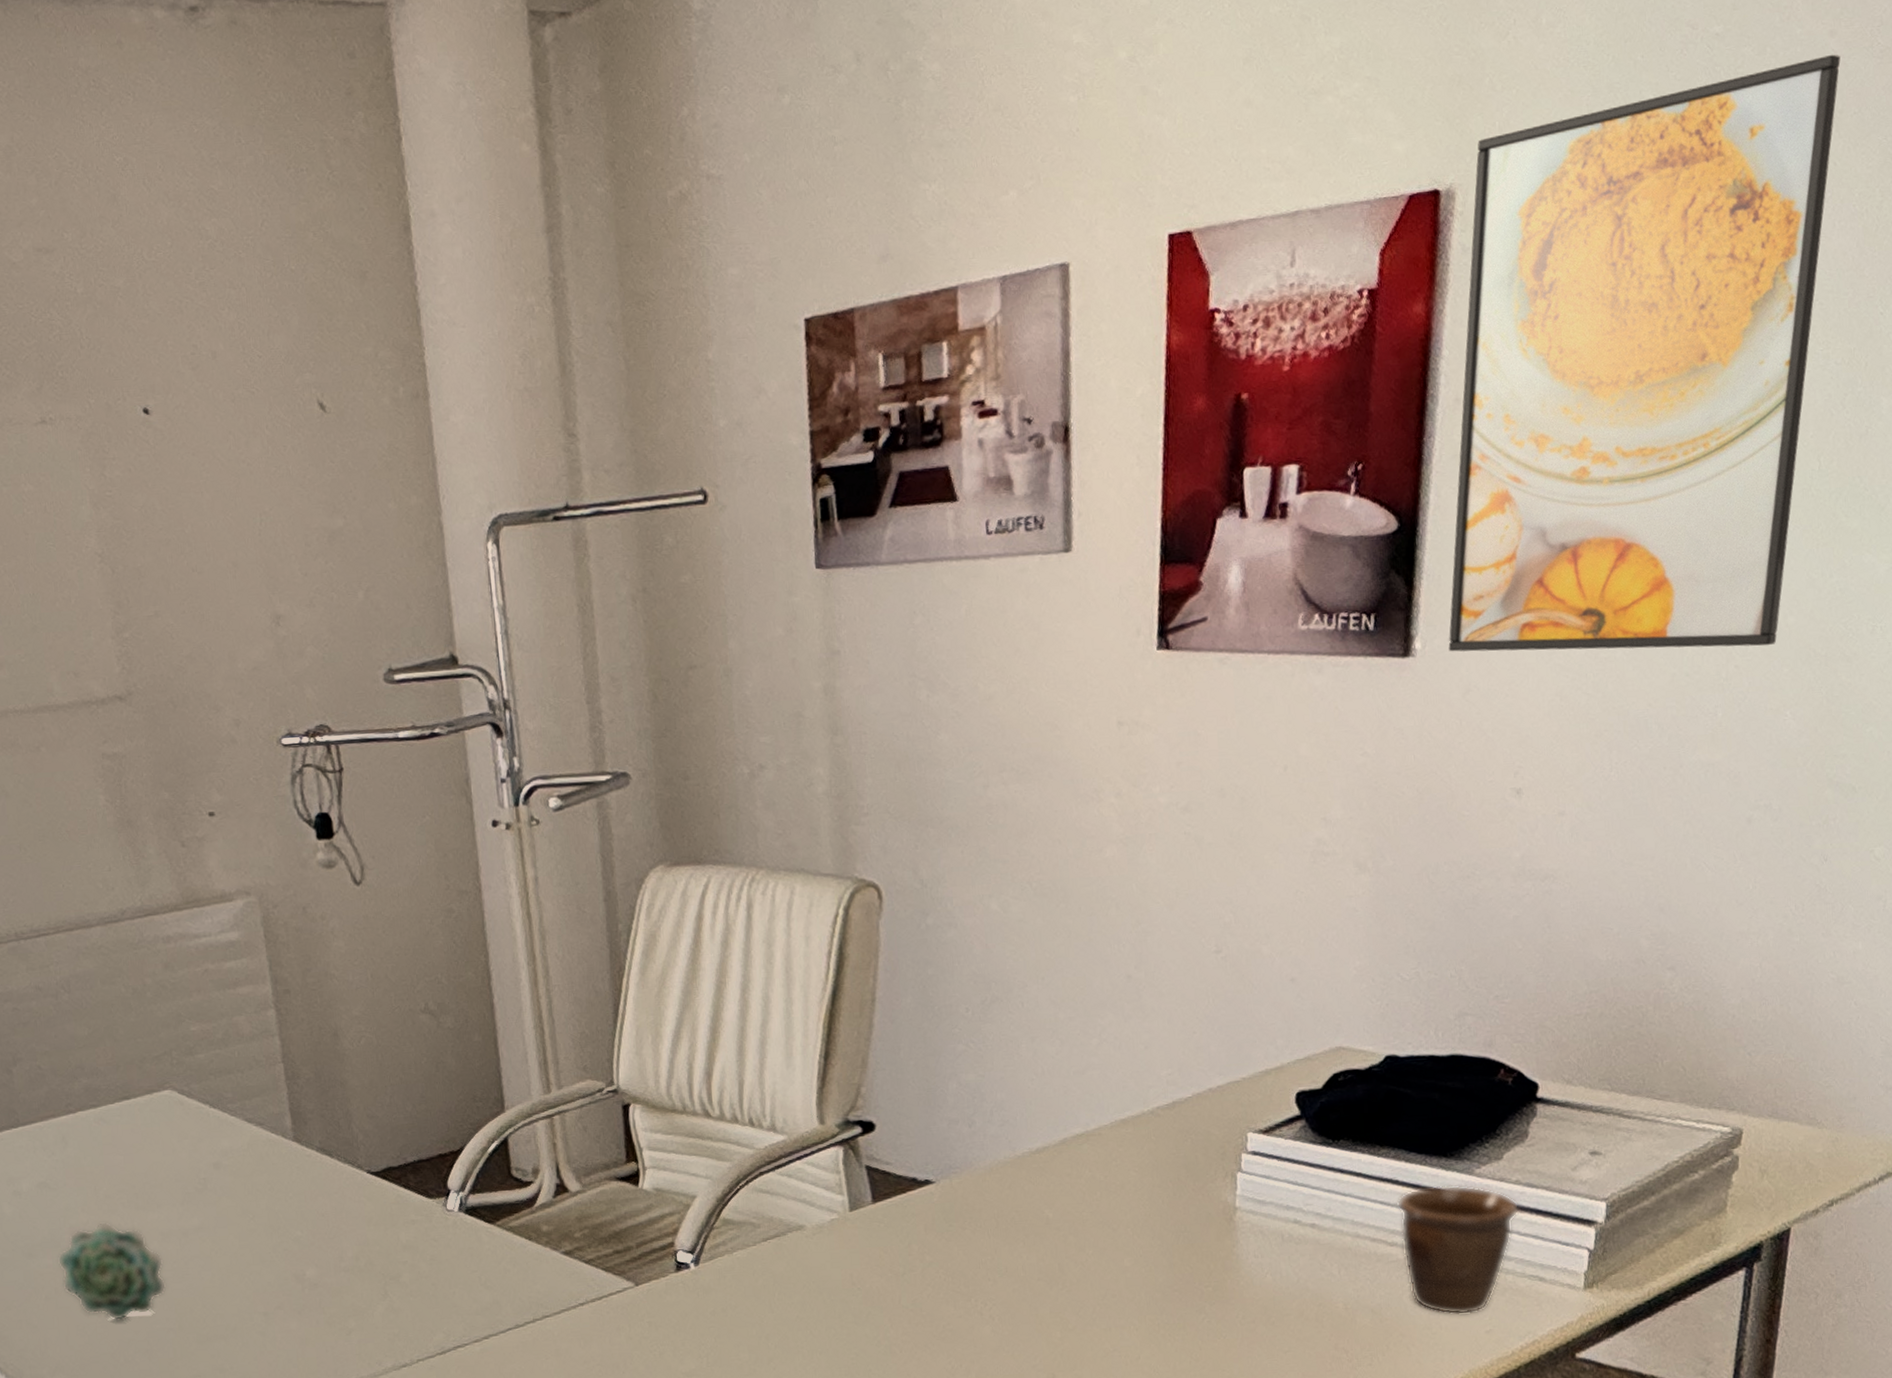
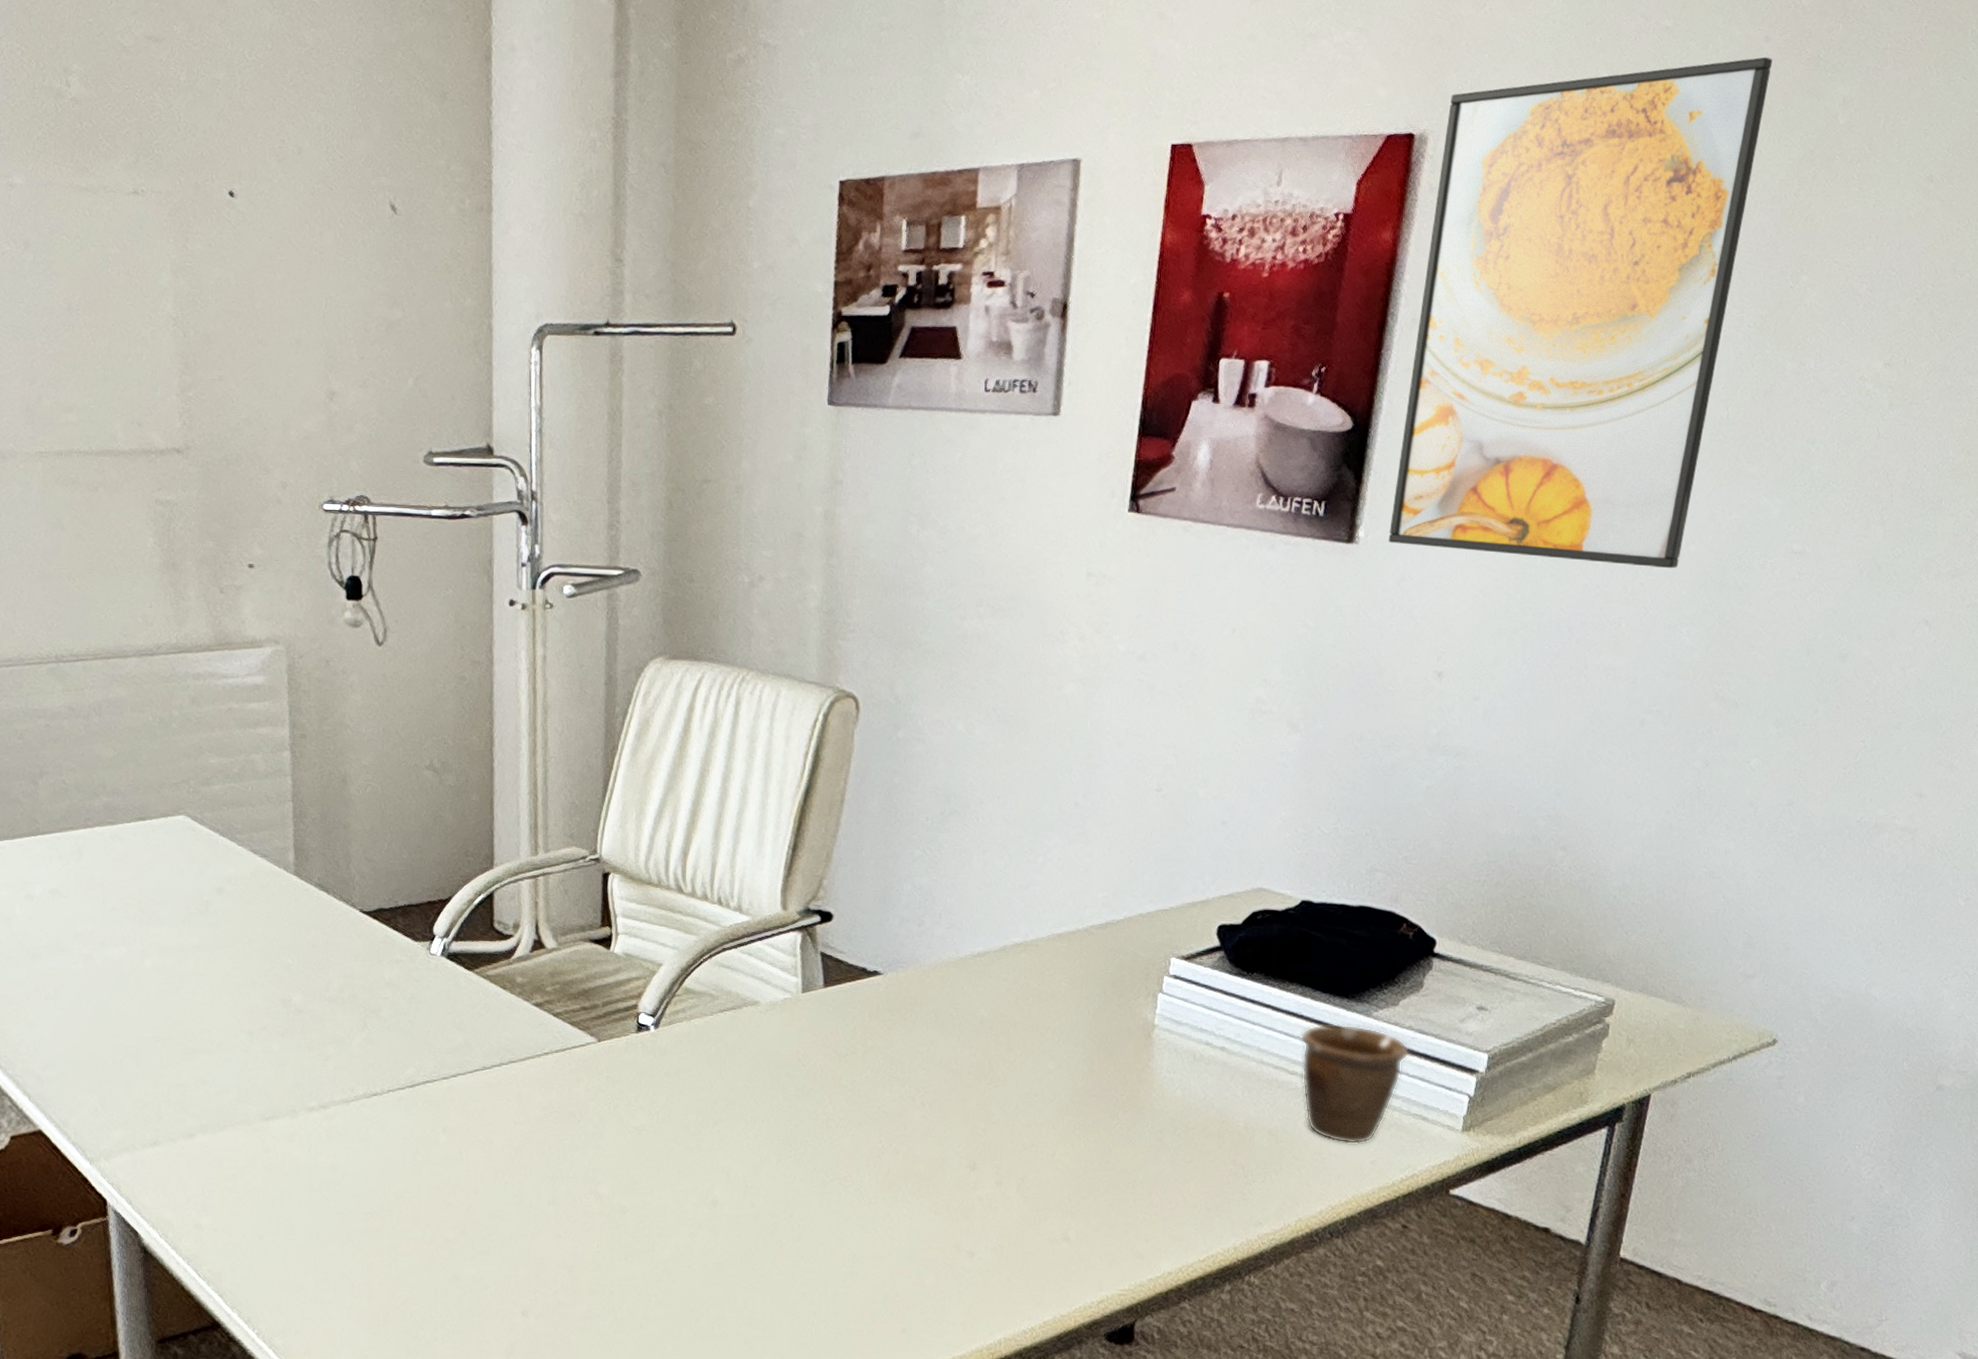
succulent plant: present [57,1221,167,1321] -> none [60,931,161,1026]

